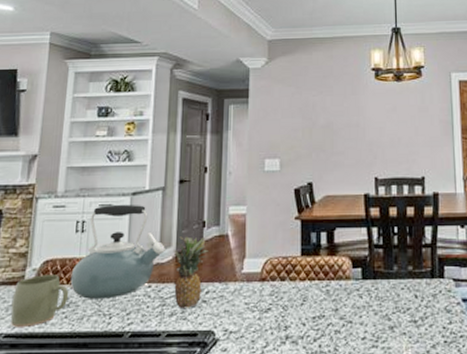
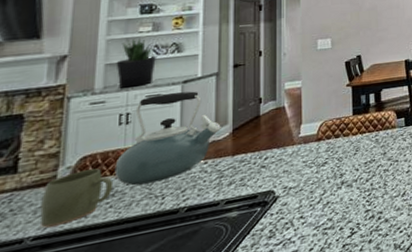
planter: none [75,142,109,195] -> present [116,39,156,89]
fruit: present [173,236,209,308] -> none [230,112,266,177]

